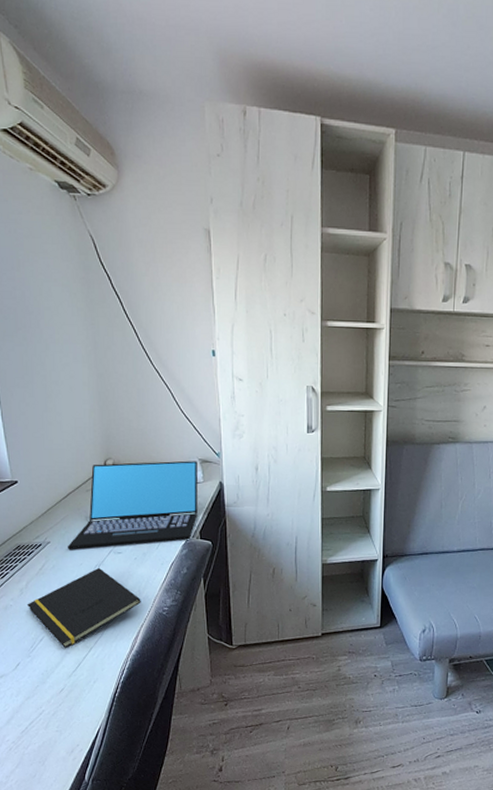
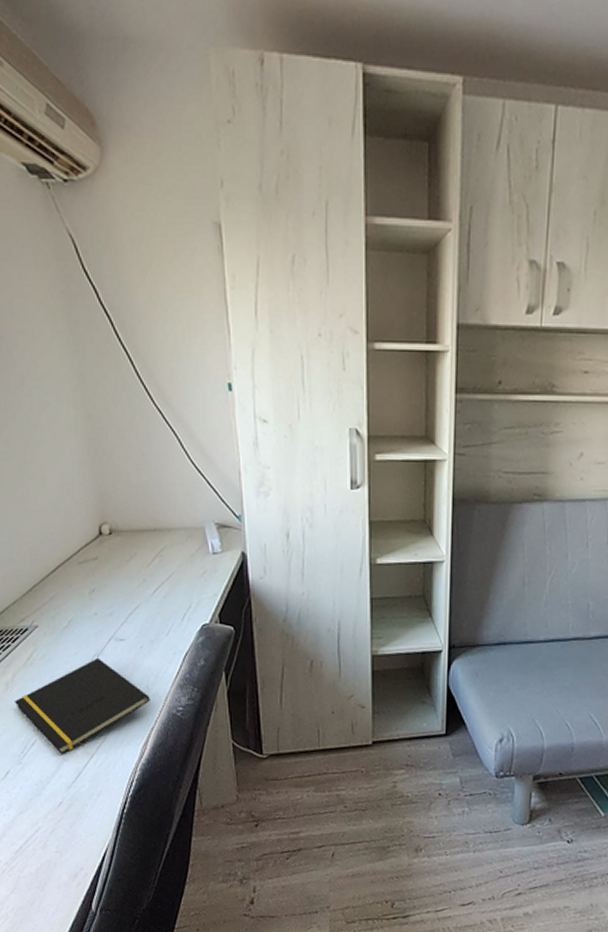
laptop: present [67,461,198,549] -> none [58,525,216,635]

